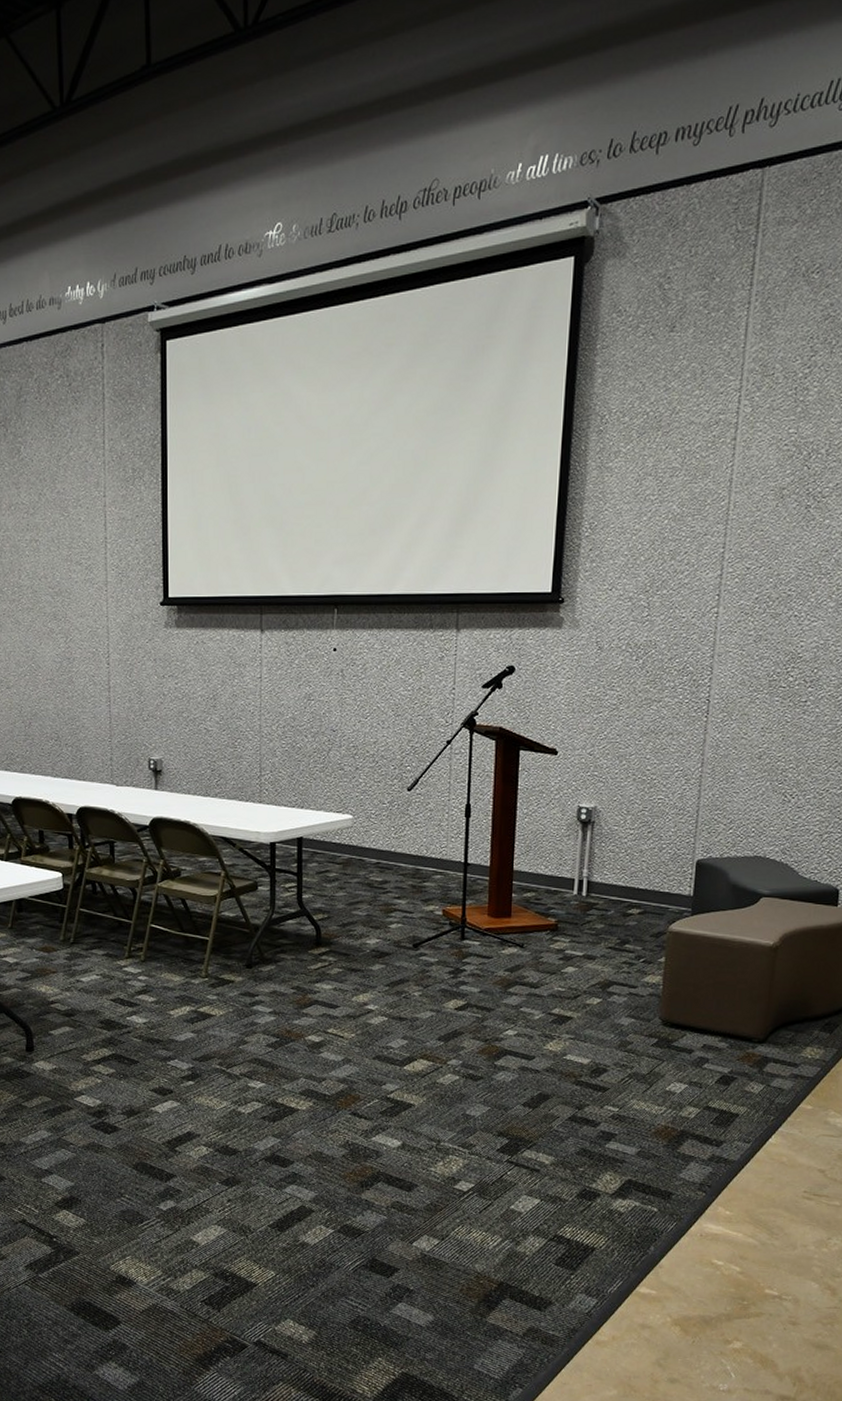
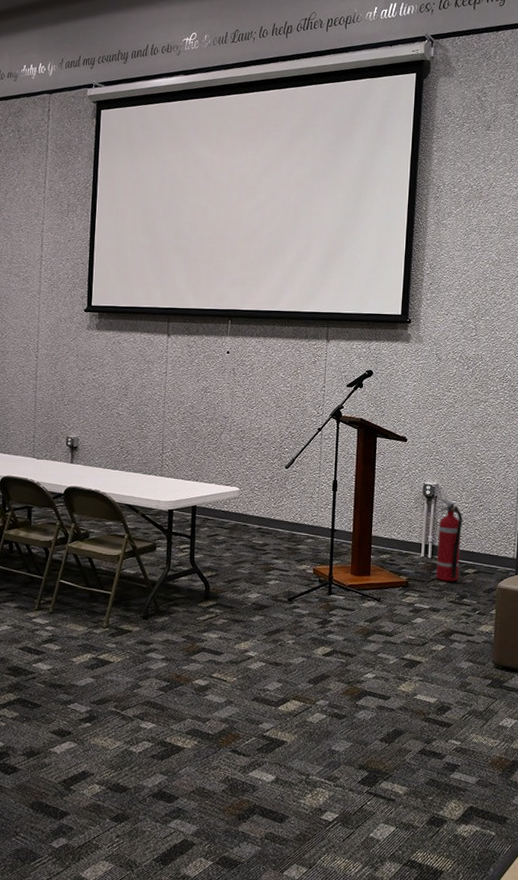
fire extinguisher: none [591,823,626,924] -> present [435,498,462,582]

